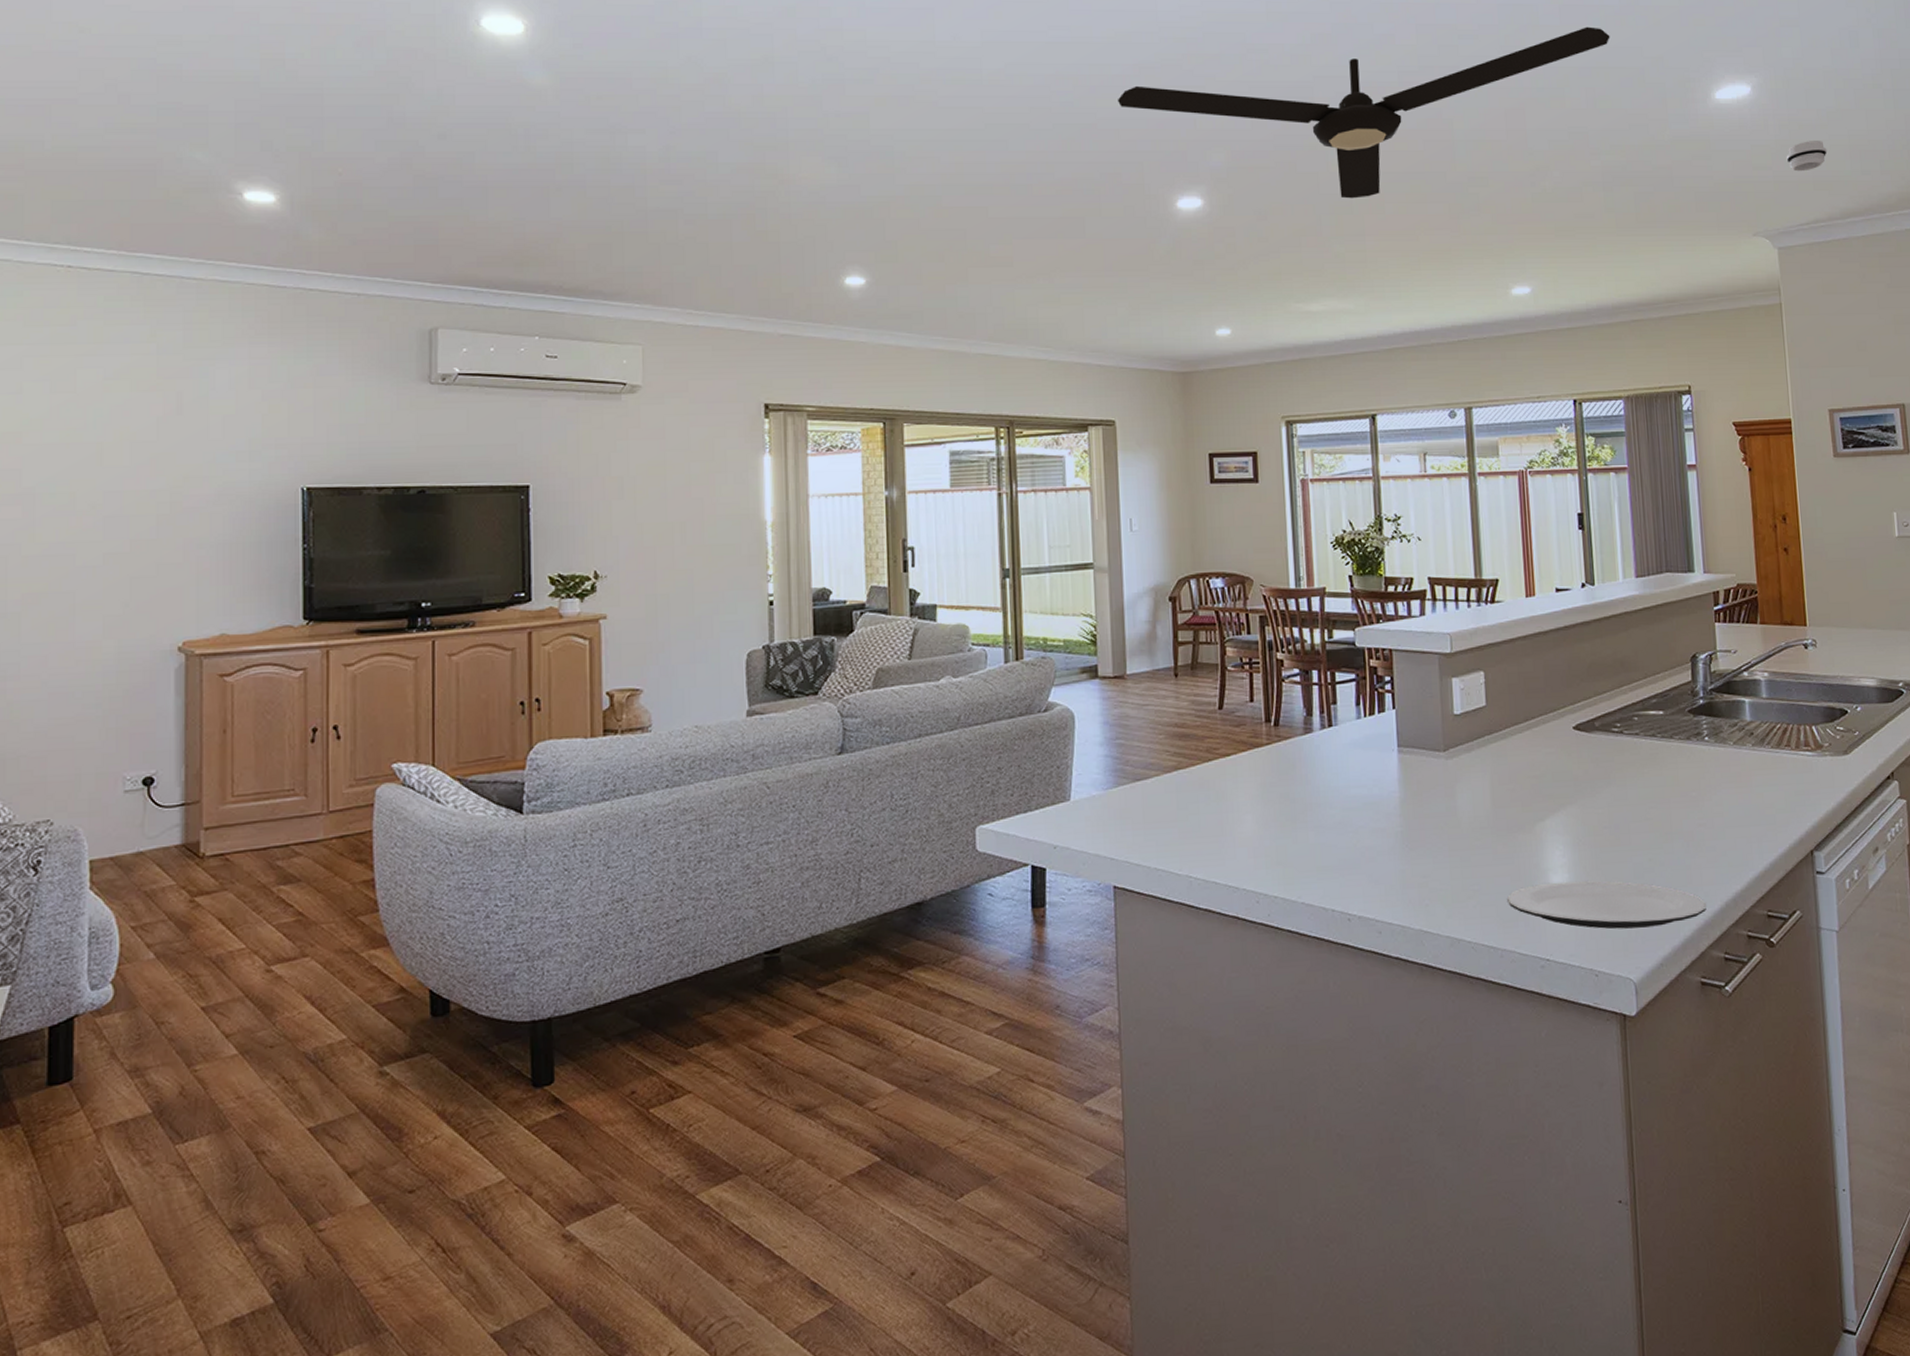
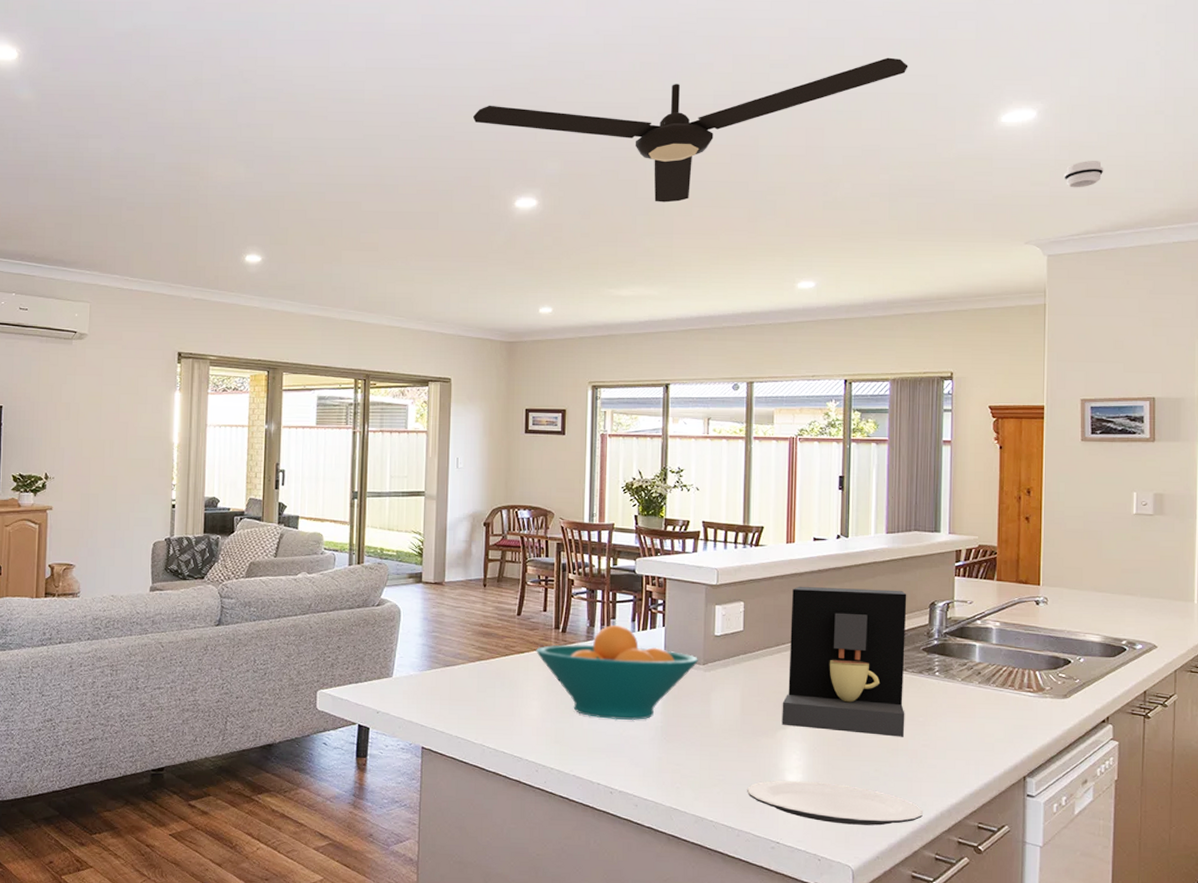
fruit bowl: none [1245,710,1438,829] -> present [536,624,698,720]
coffee maker: none [1537,643,1677,818] -> present [782,586,907,737]

